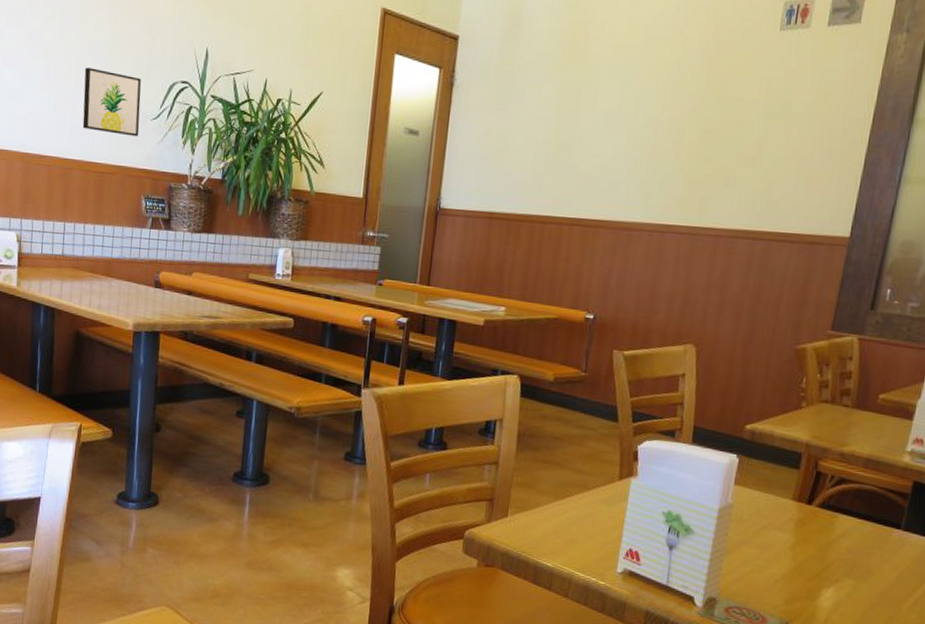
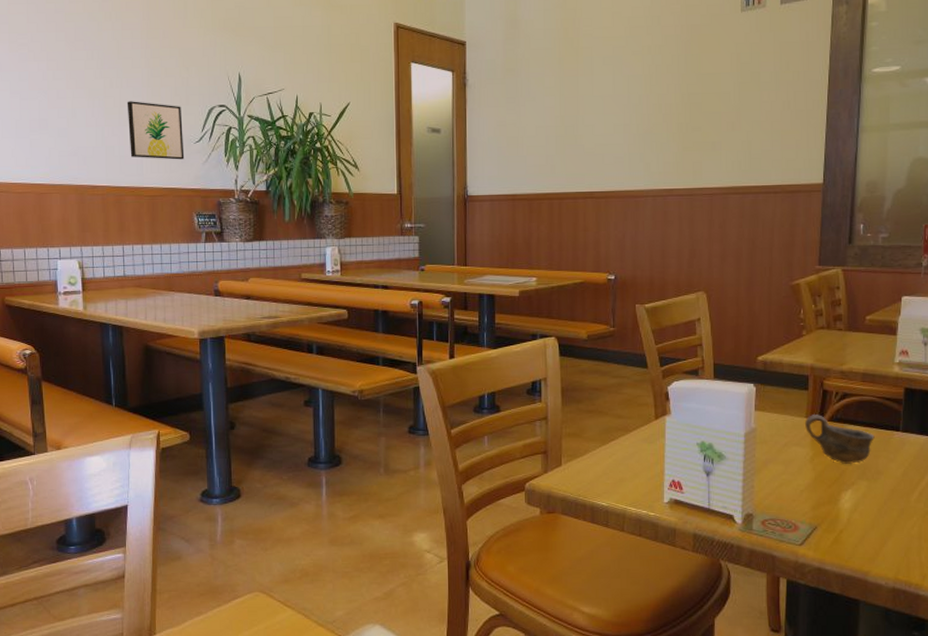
cup: none [789,497,870,559] -> present [804,414,875,464]

